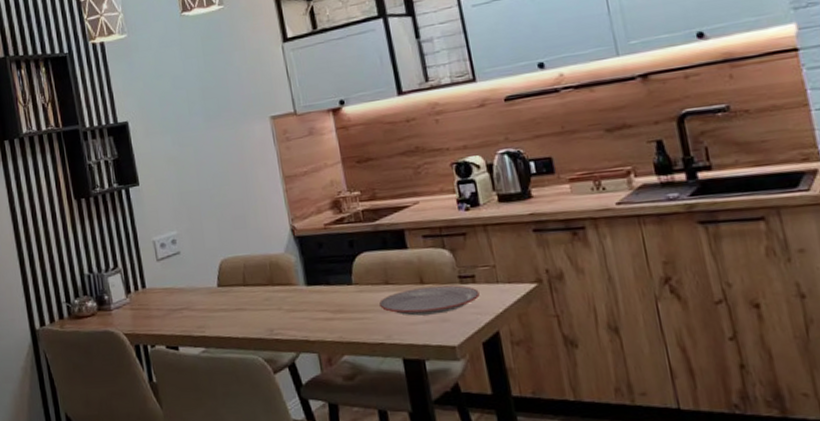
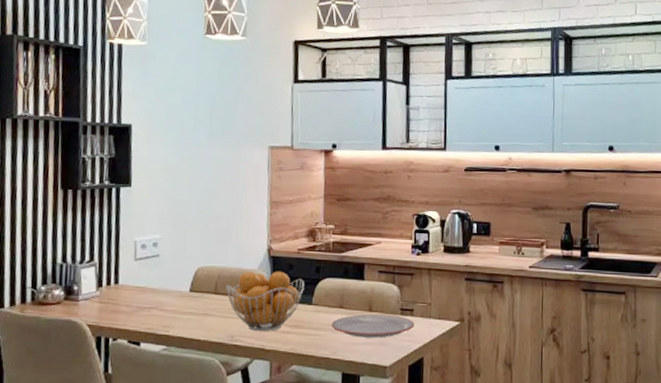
fruit basket: none [255,251,340,321] -> present [226,271,305,331]

